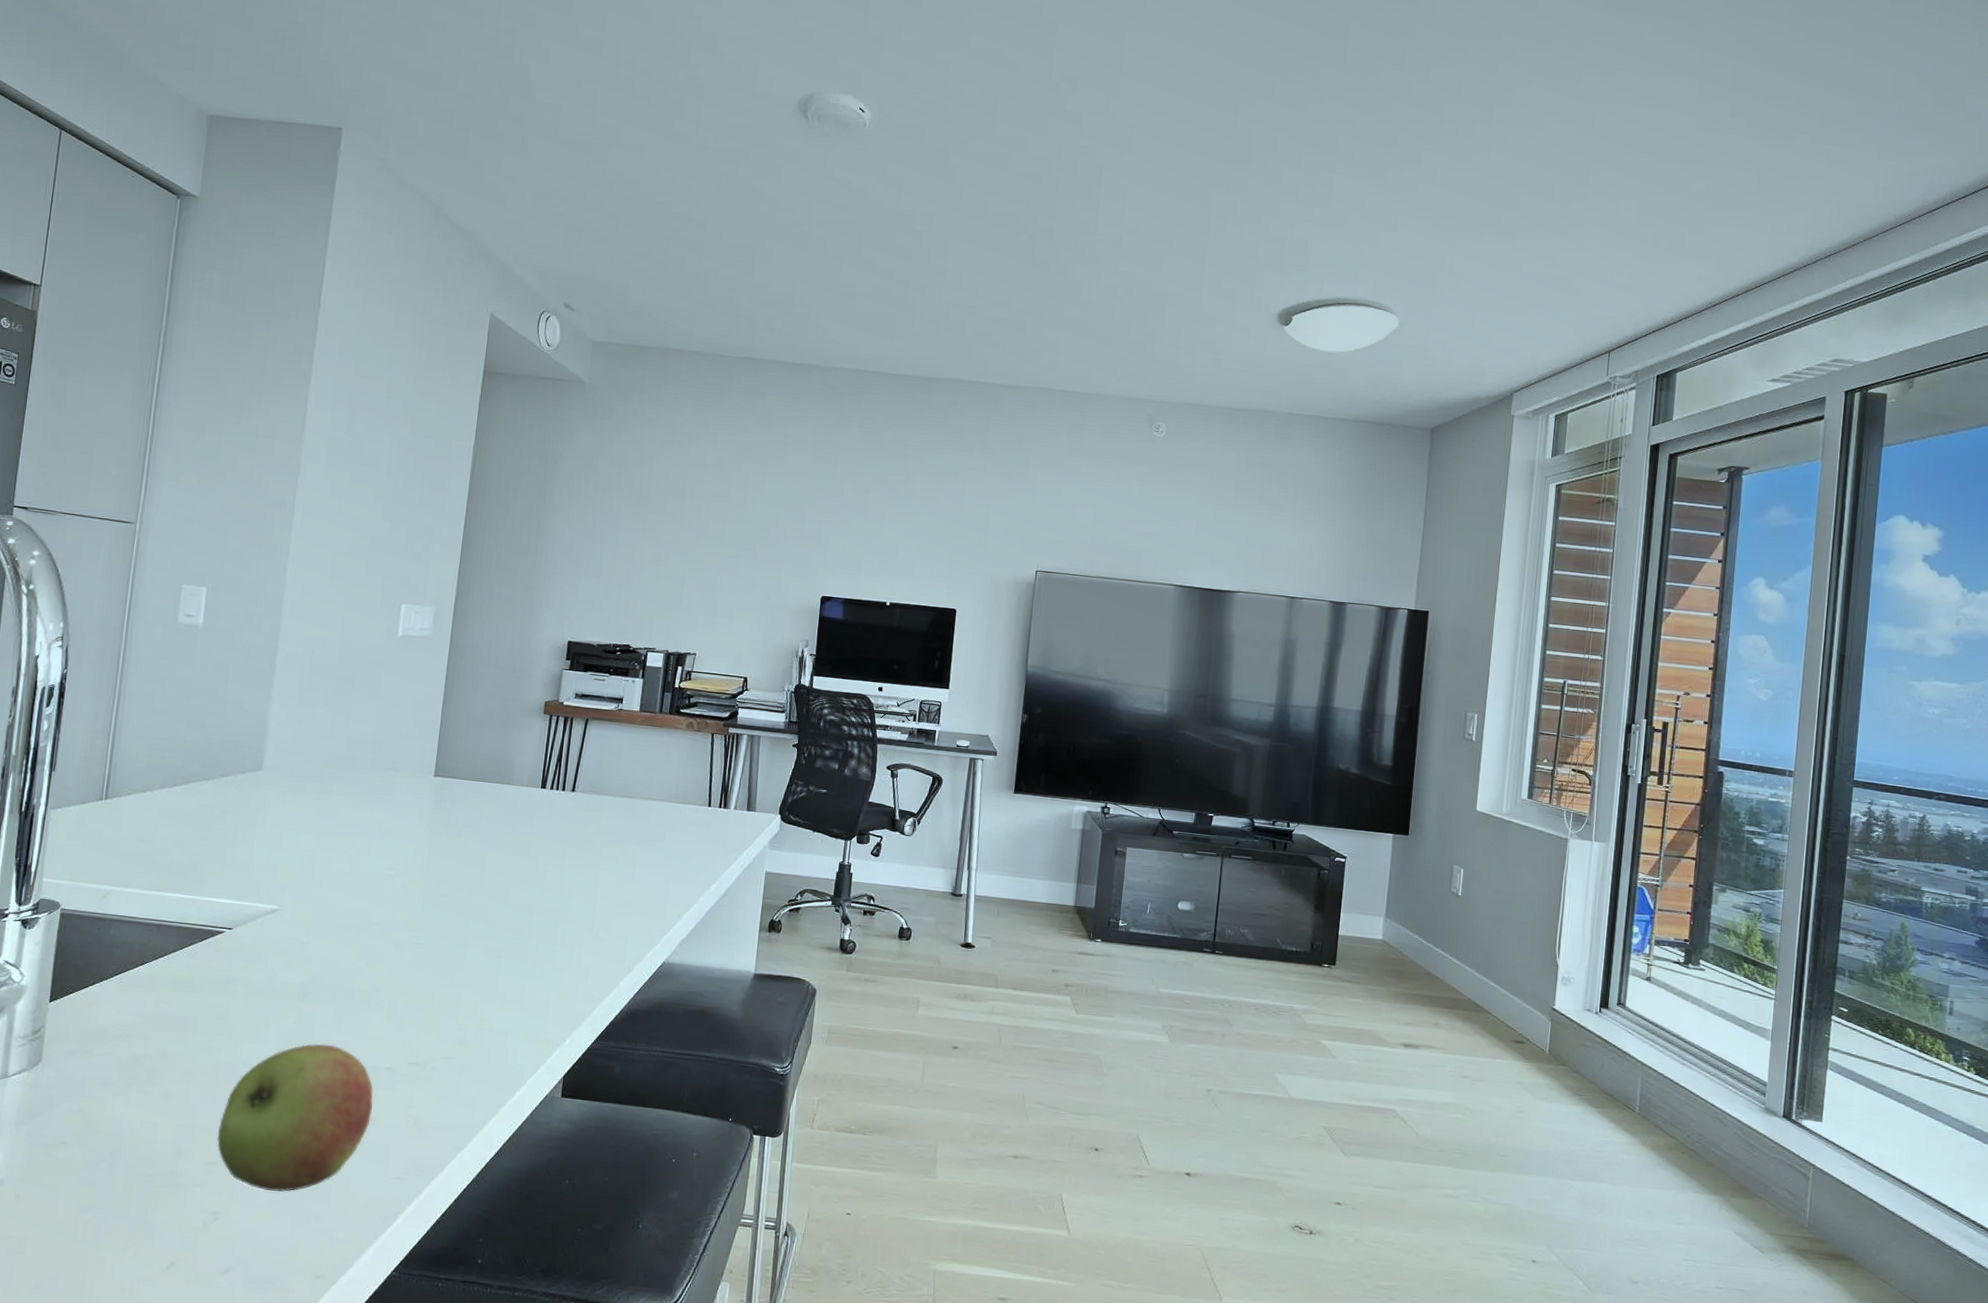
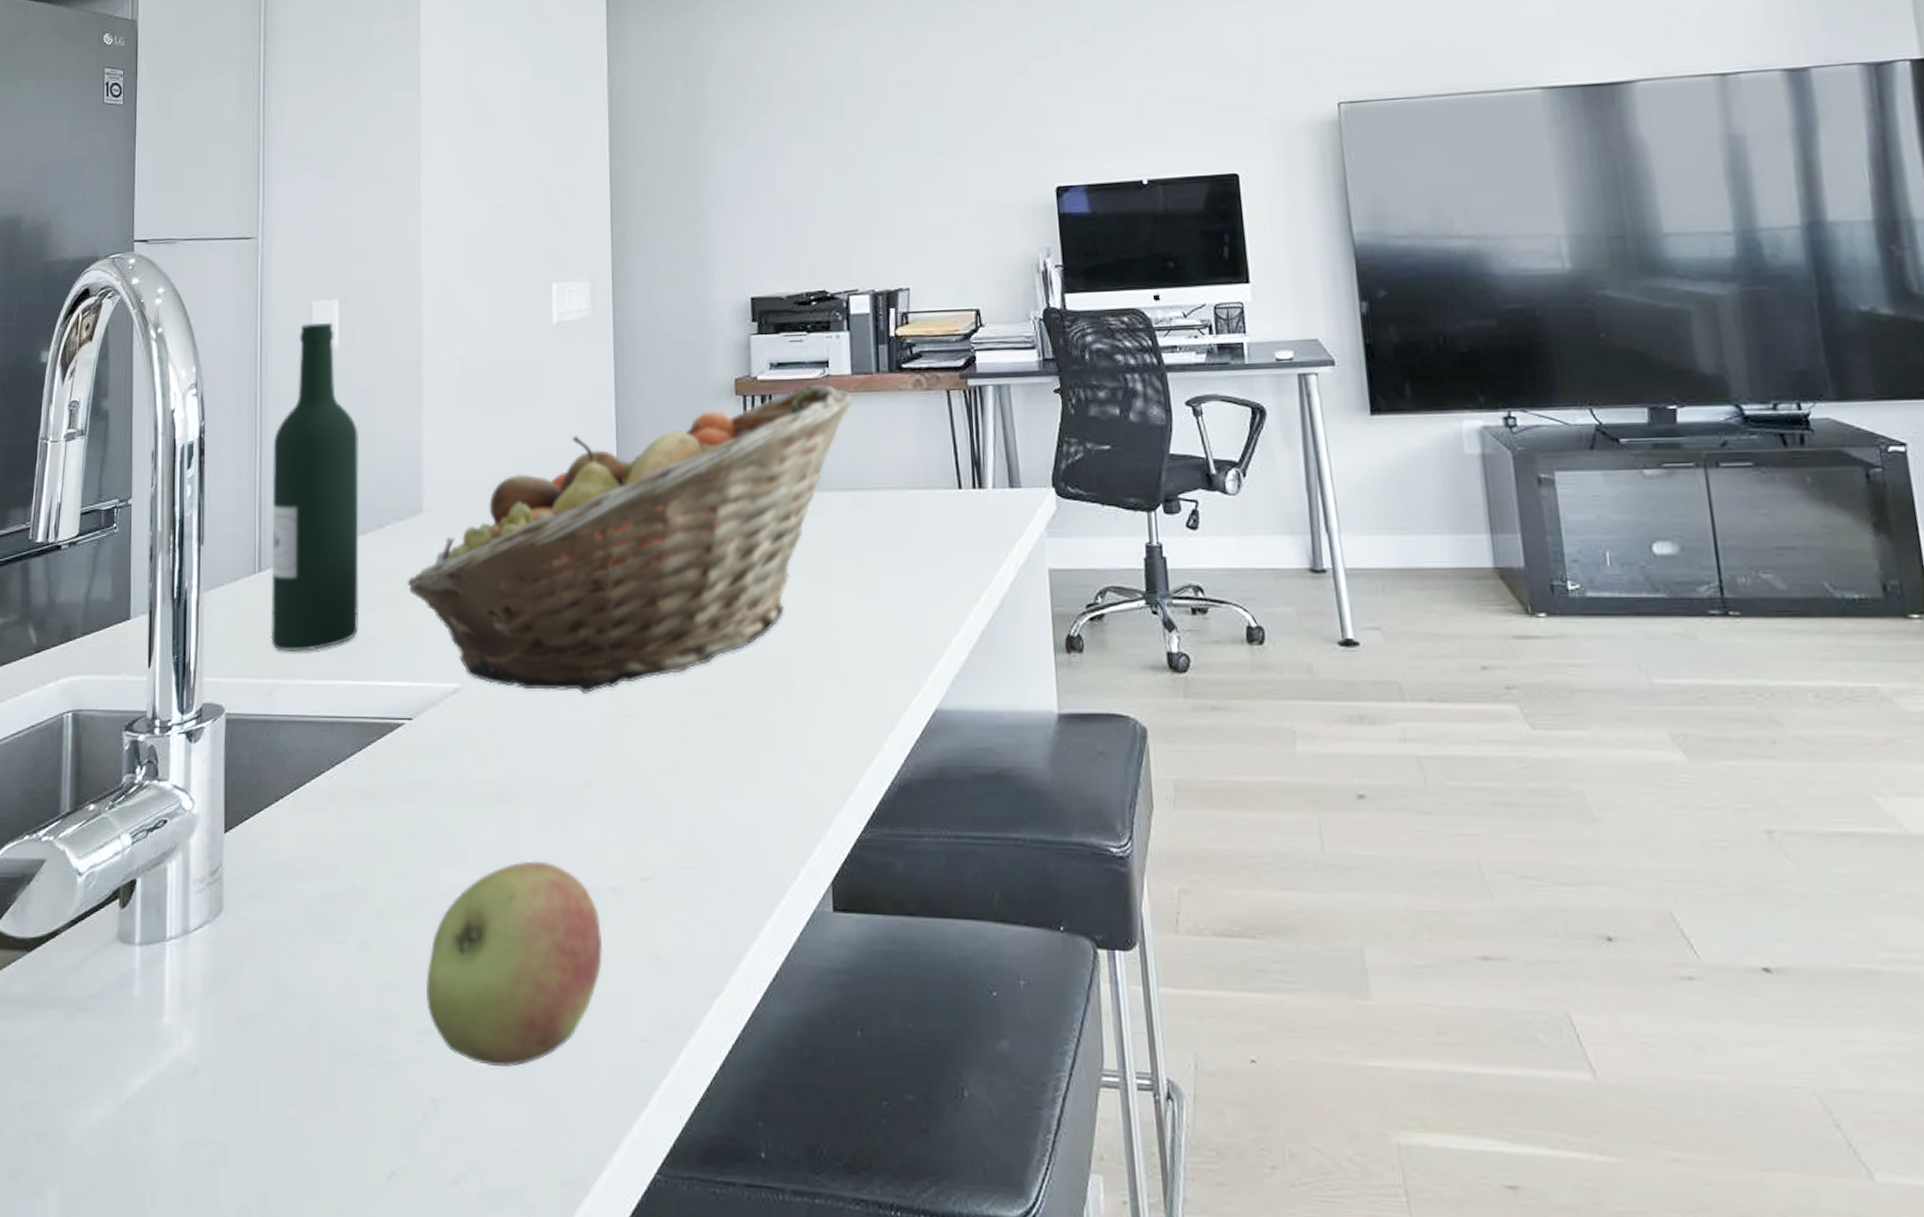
wine bottle: none [110,602,212,868] -> present [270,322,359,651]
fruit basket: none [241,714,638,924] -> present [407,384,853,693]

